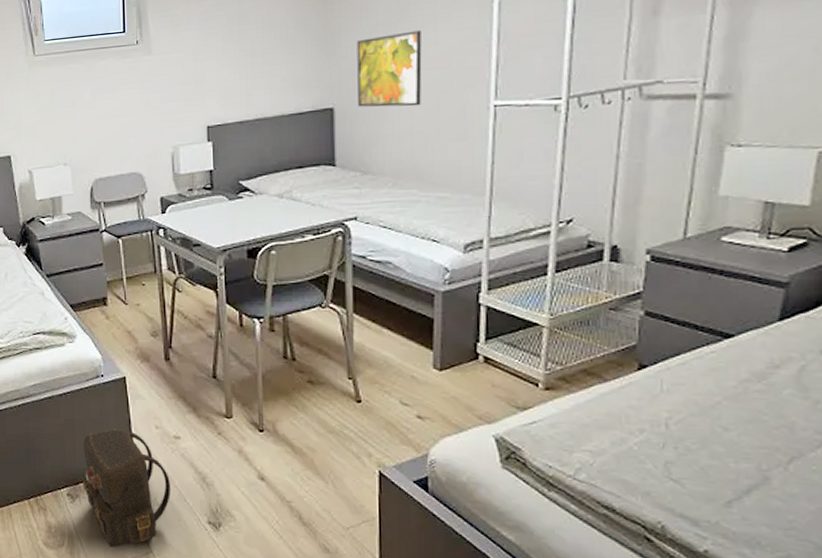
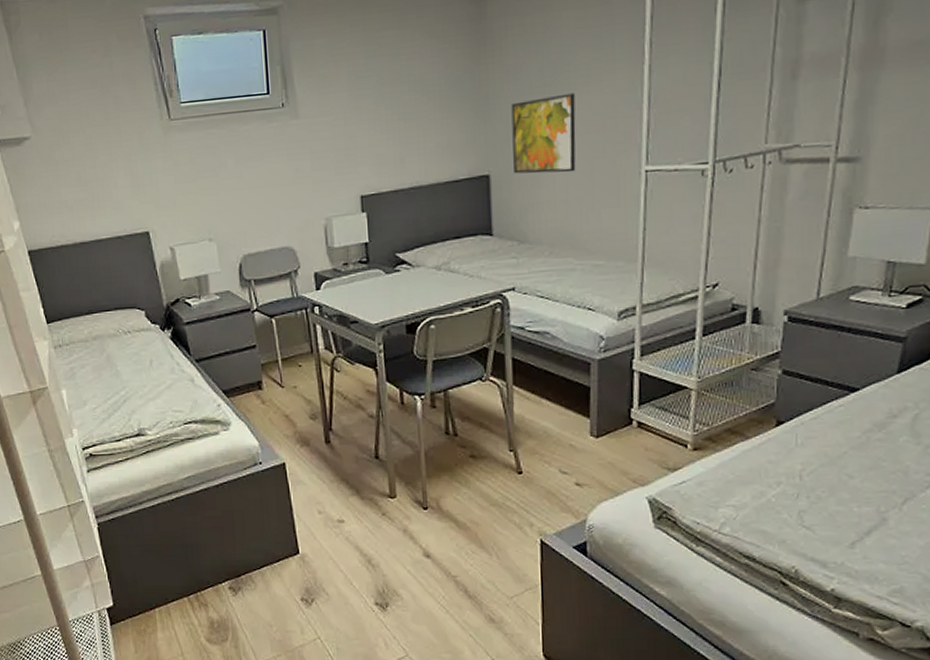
backpack: present [82,428,172,548] -> none [243,517,337,638]

